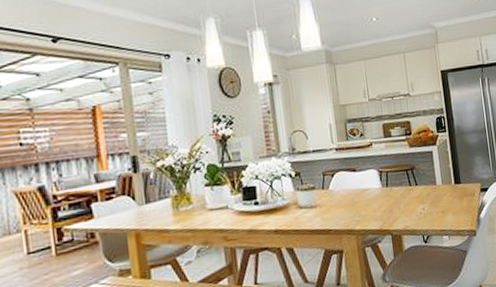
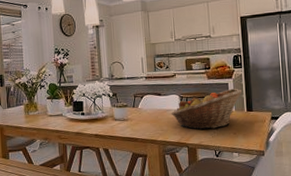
fruit basket: none [369,156,449,211] -> present [171,88,243,130]

